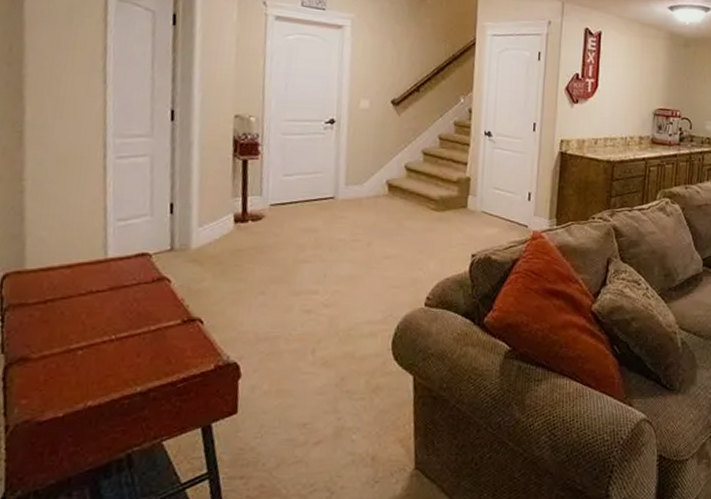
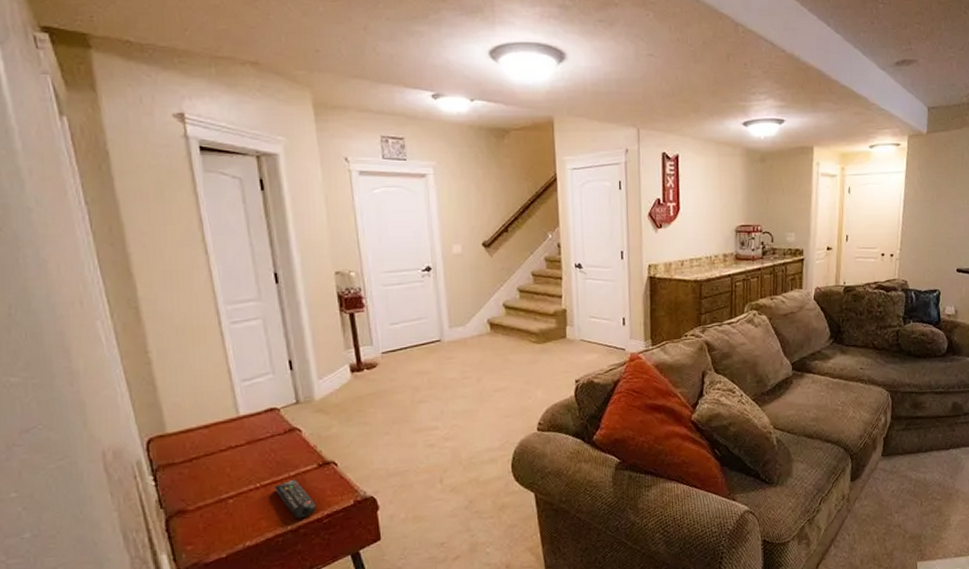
remote control: none [130,334,173,380] -> present [274,479,316,519]

